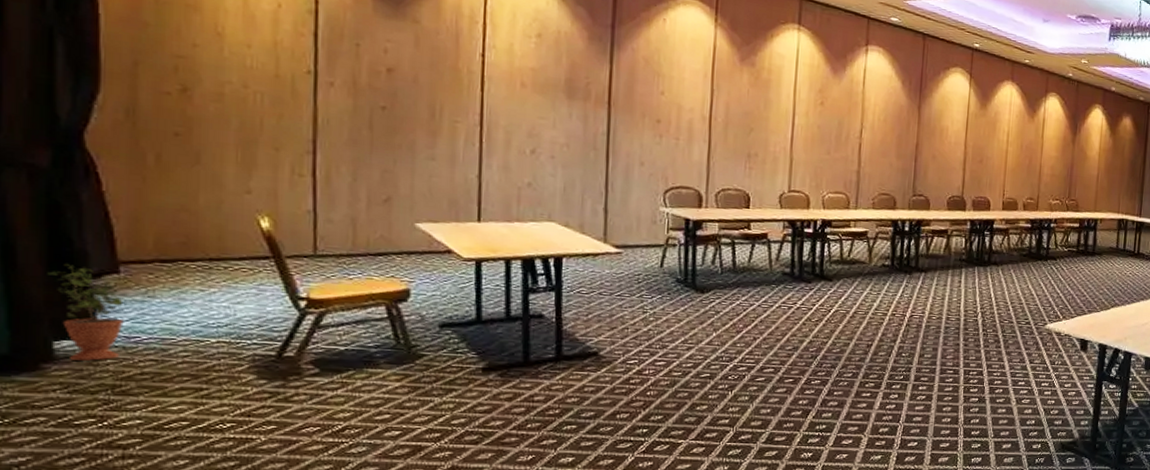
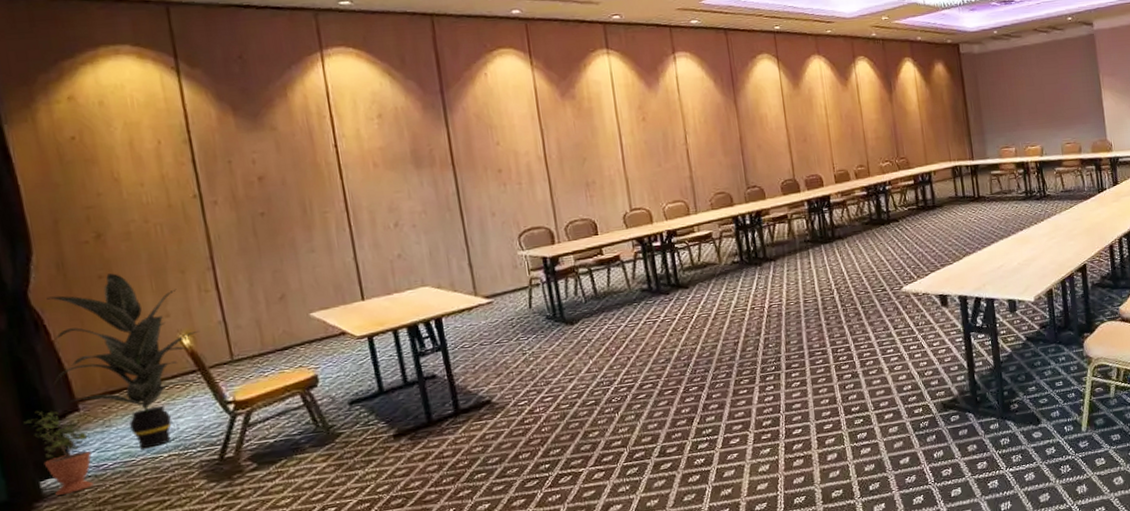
indoor plant: none [92,133,284,330] -> present [46,273,201,449]

